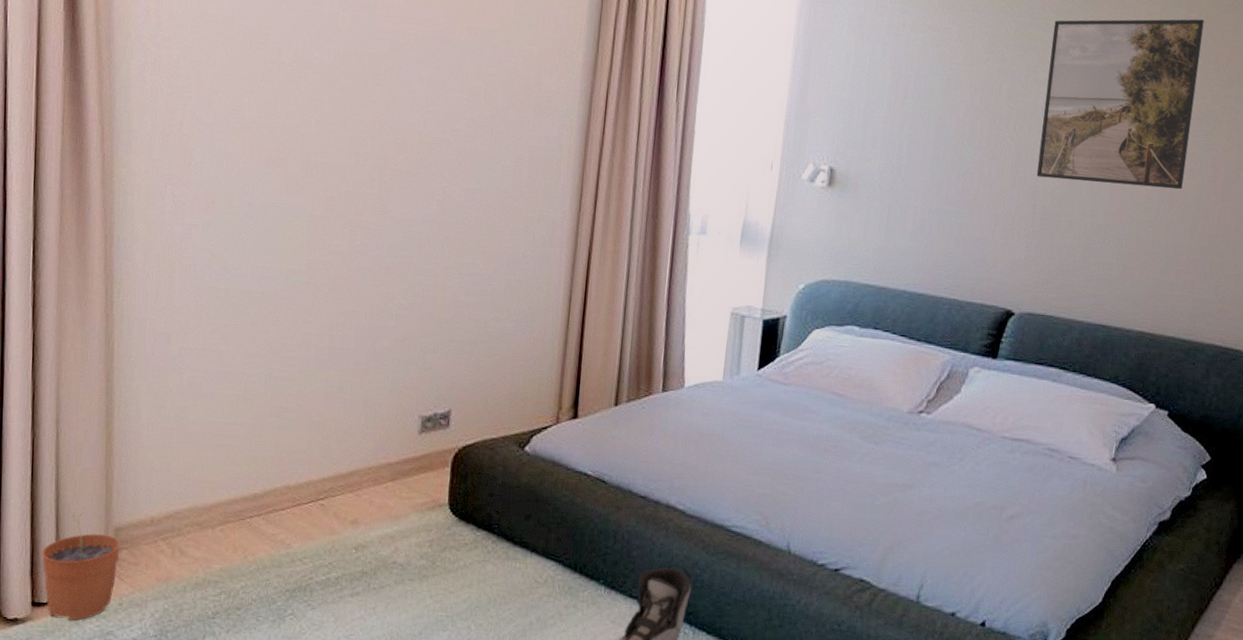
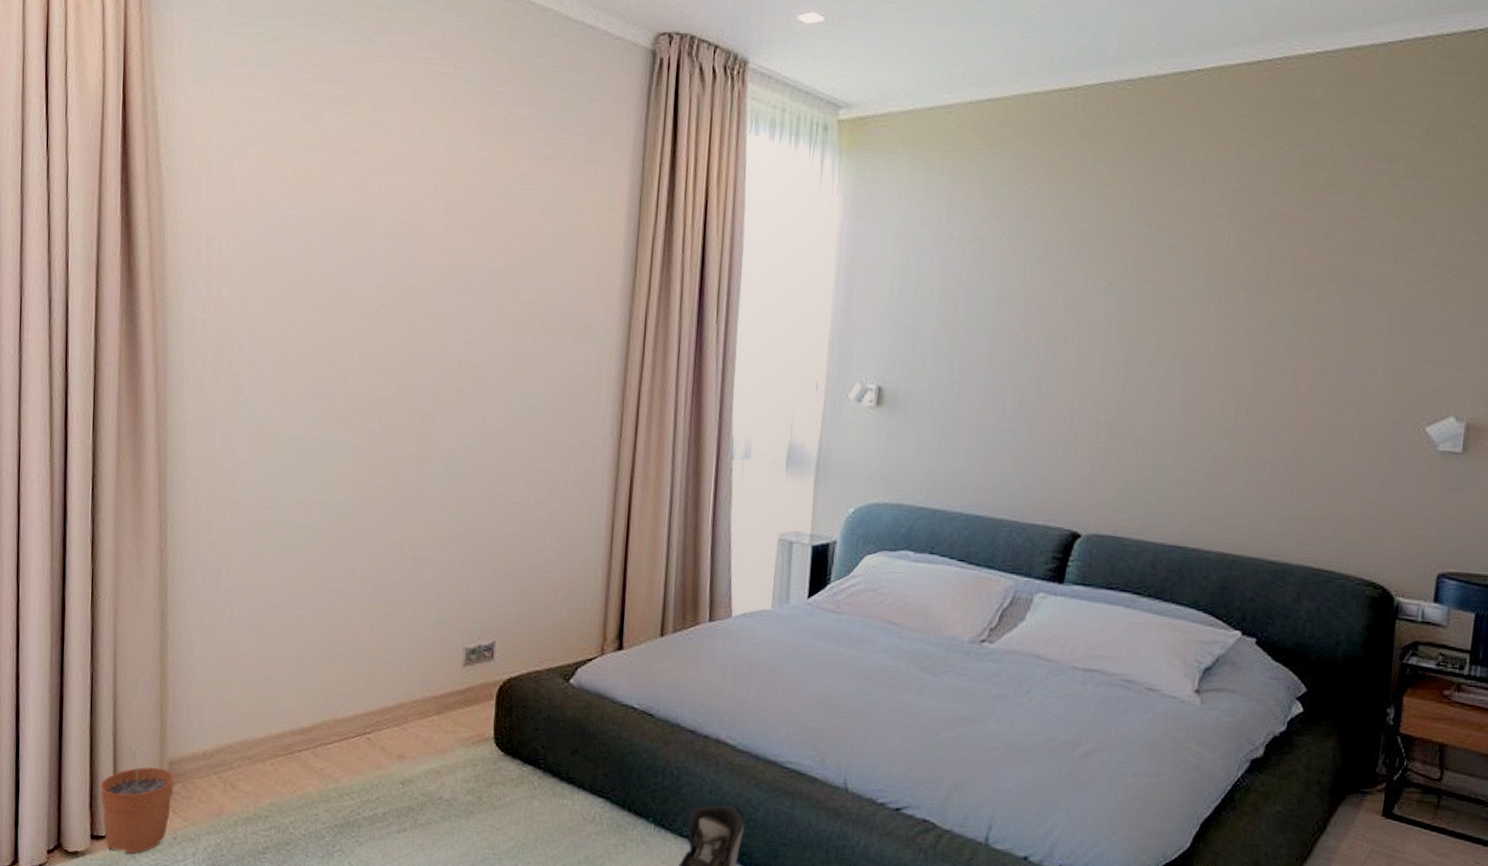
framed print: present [1036,19,1205,190] -> none [1099,218,1278,400]

